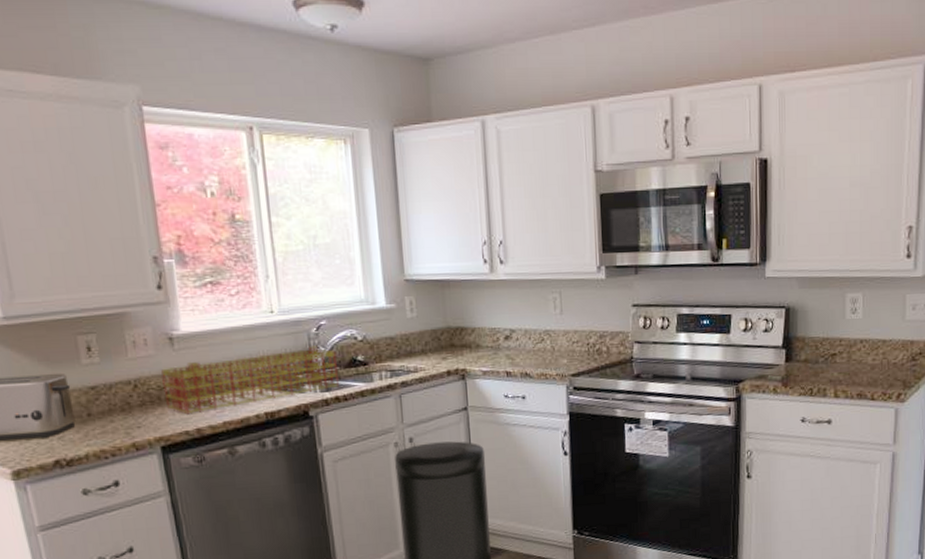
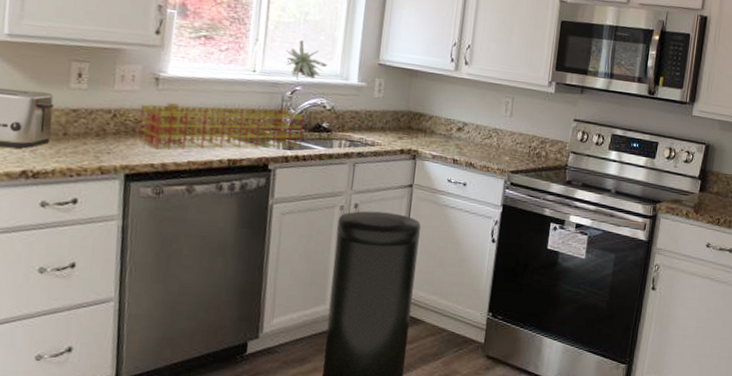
succulent plant: none [301,268,349,314] -> present [286,40,327,80]

